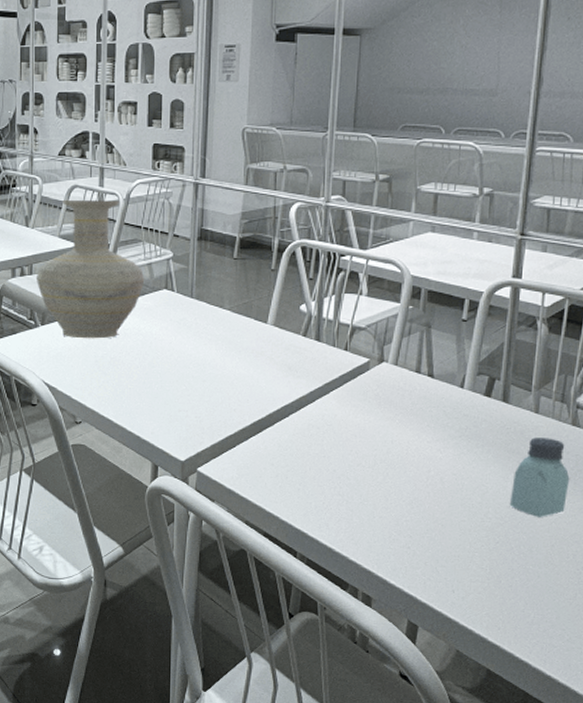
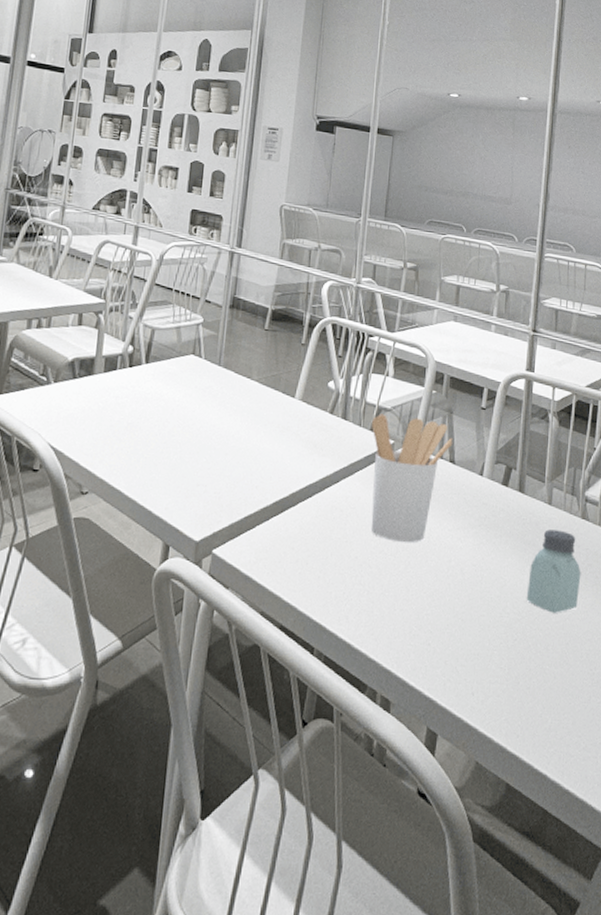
vase: present [35,200,145,339] -> none [53,255,172,402]
utensil holder: none [346,333,432,456] -> present [371,414,453,543]

